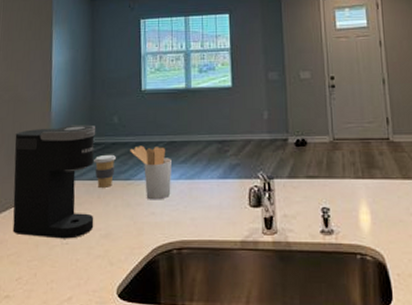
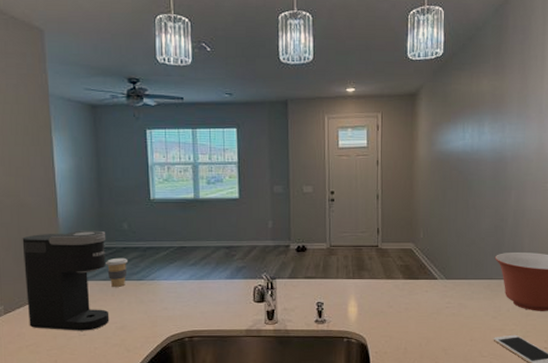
utensil holder: present [130,145,171,200] -> none [141,250,182,297]

